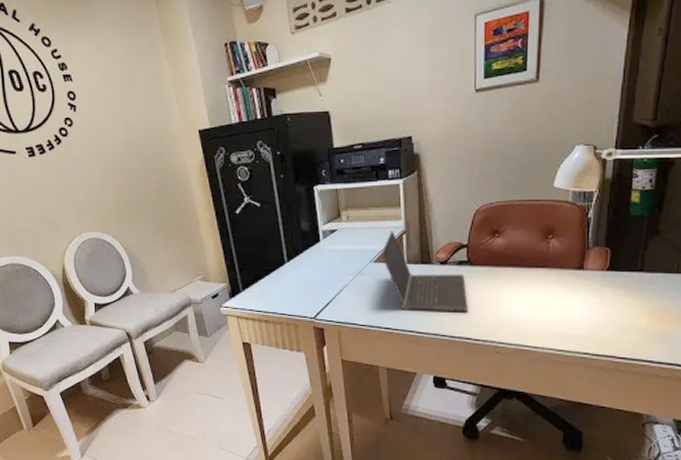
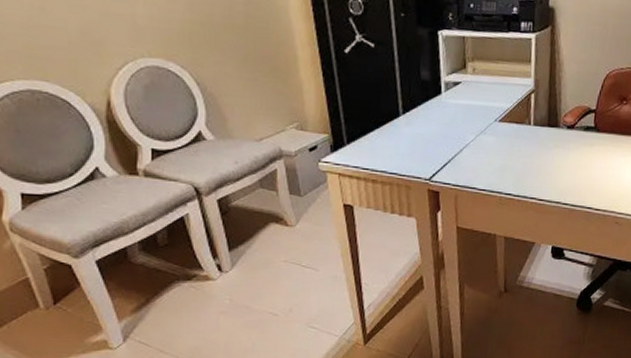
laptop computer: present [380,230,468,311] -> none [506,88,592,180]

